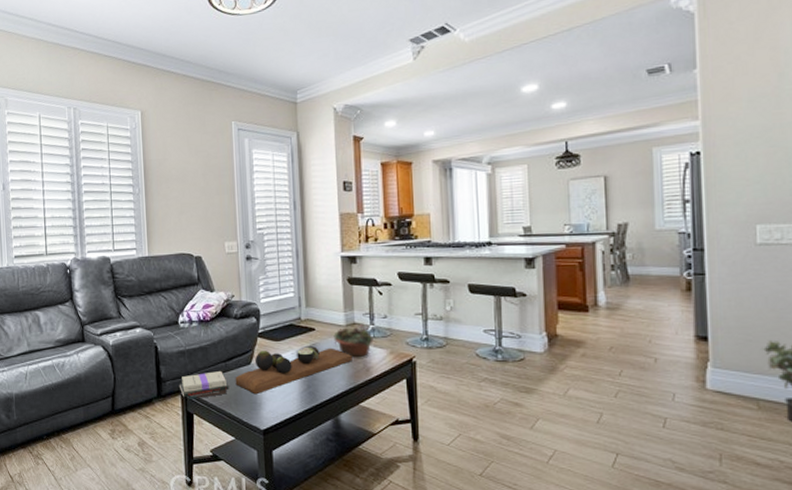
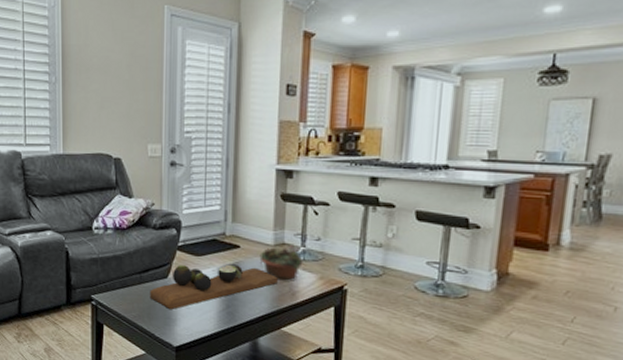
books: present [179,371,229,399] -> none [89,282,143,310]

